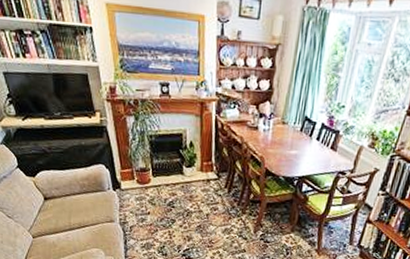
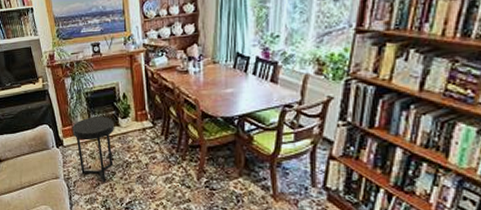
side table: none [132,161,178,230] -> present [72,116,114,183]

